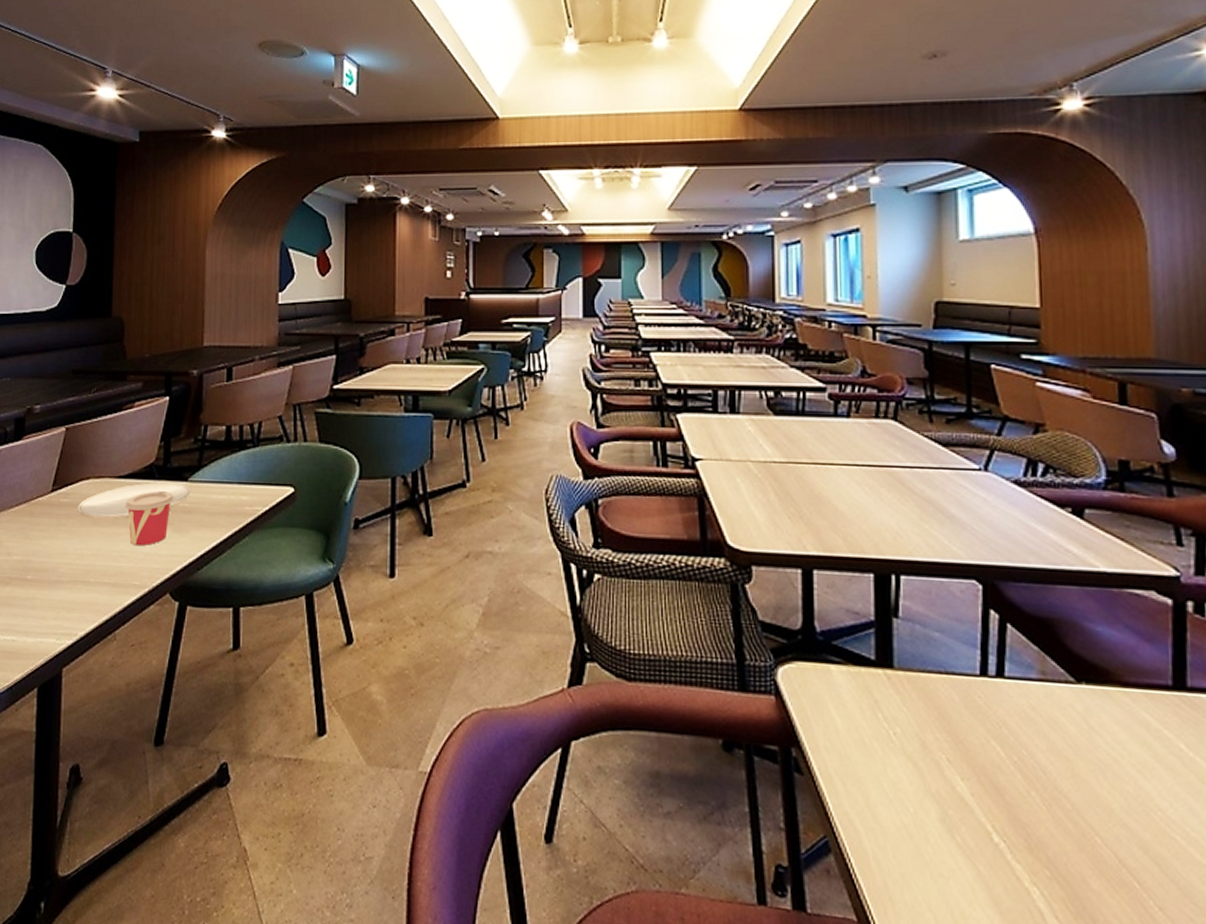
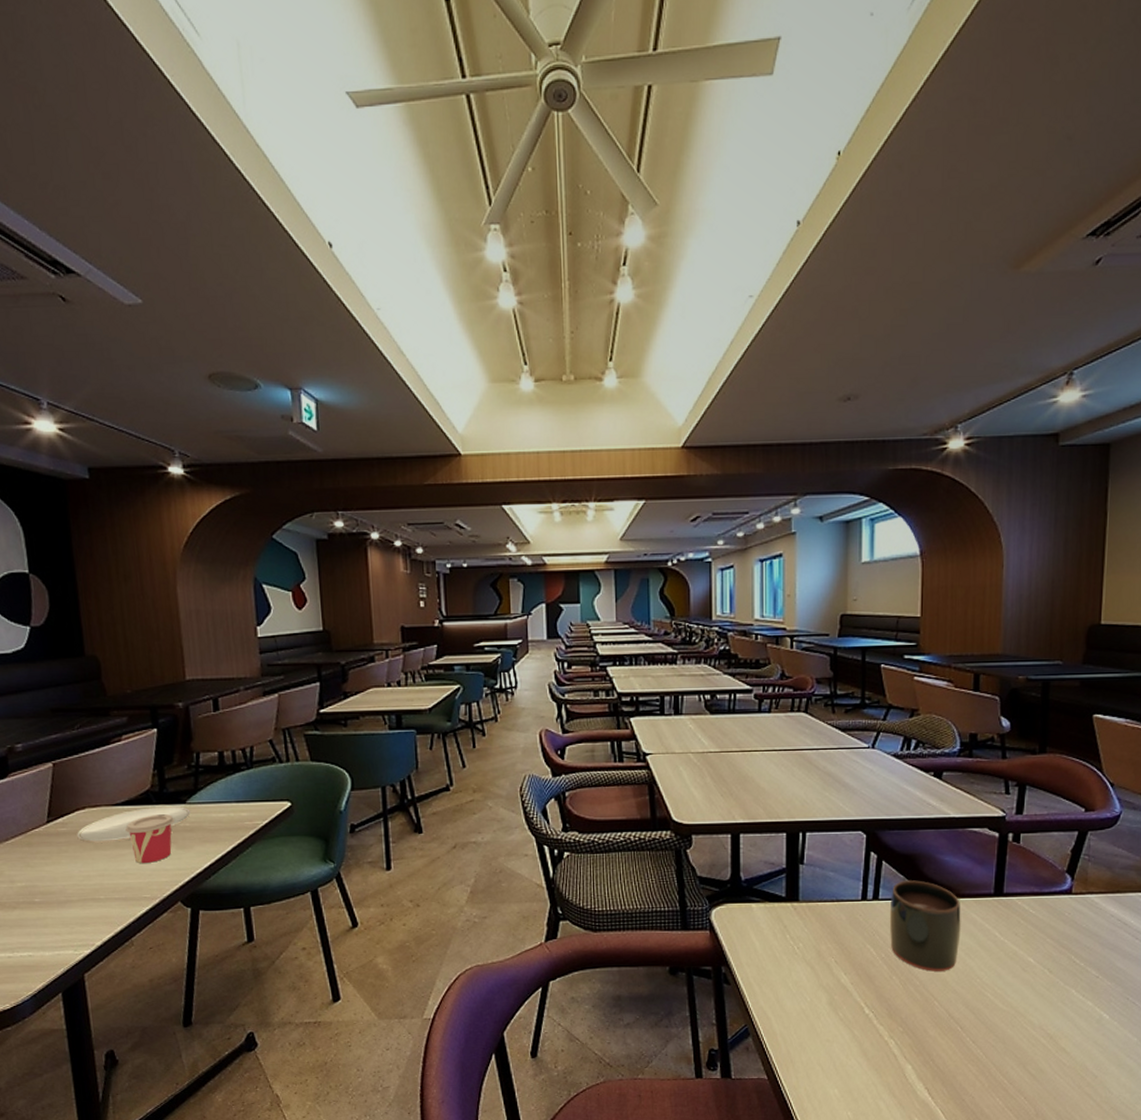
mug: none [1020,654,1128,793] -> present [889,880,961,972]

